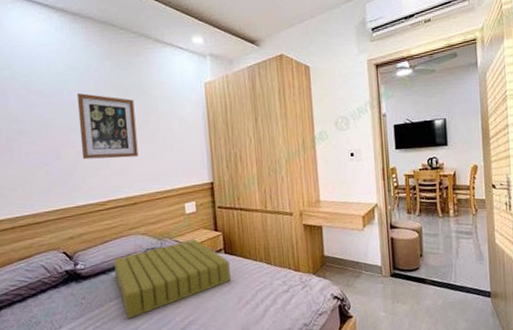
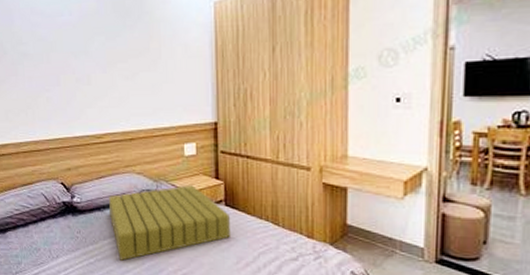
wall art: present [76,93,139,160] -> none [77,14,137,88]

